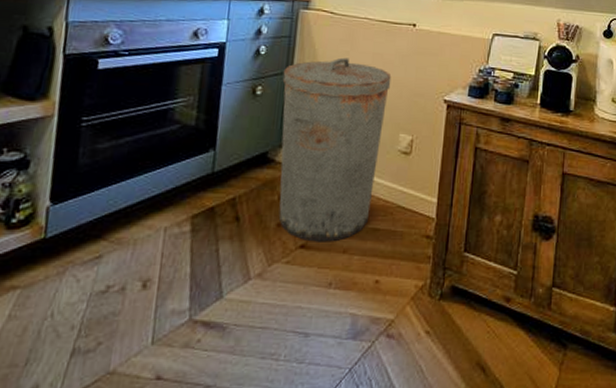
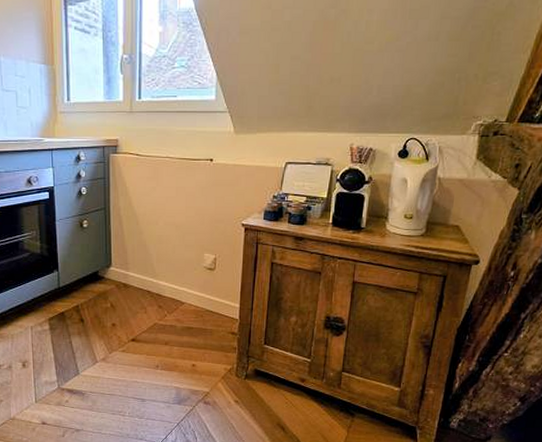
trash can: present [278,57,392,242] -> none [103,193,194,337]

